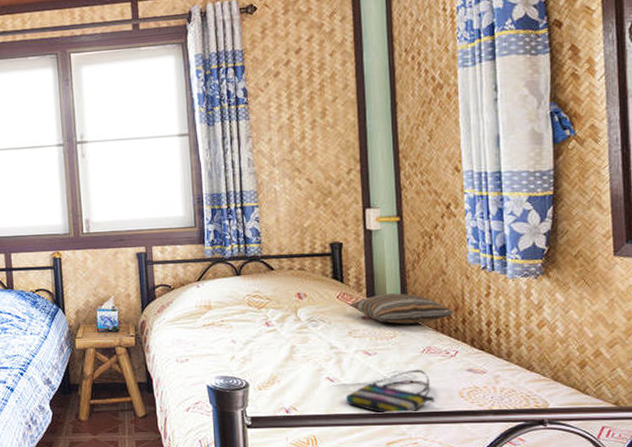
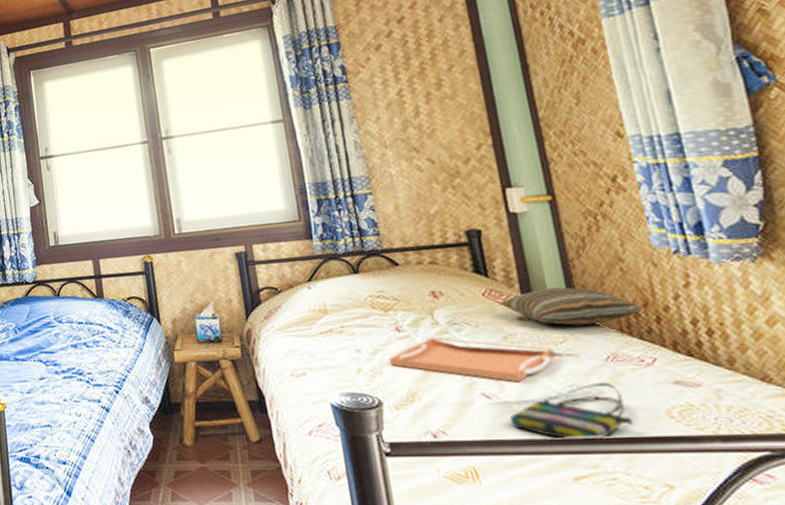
serving tray: none [258,332,386,369] -> present [389,338,555,383]

